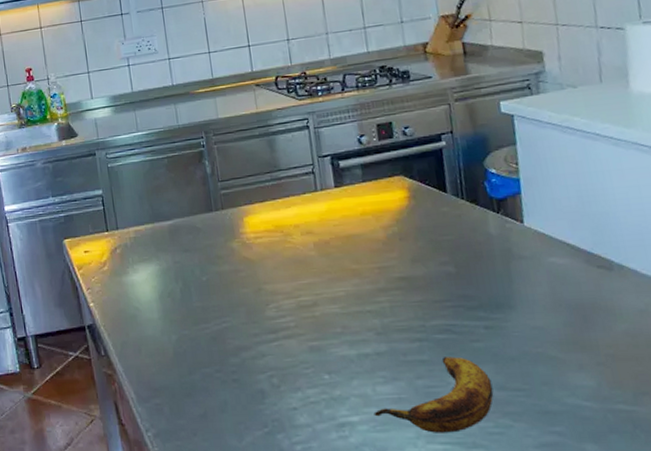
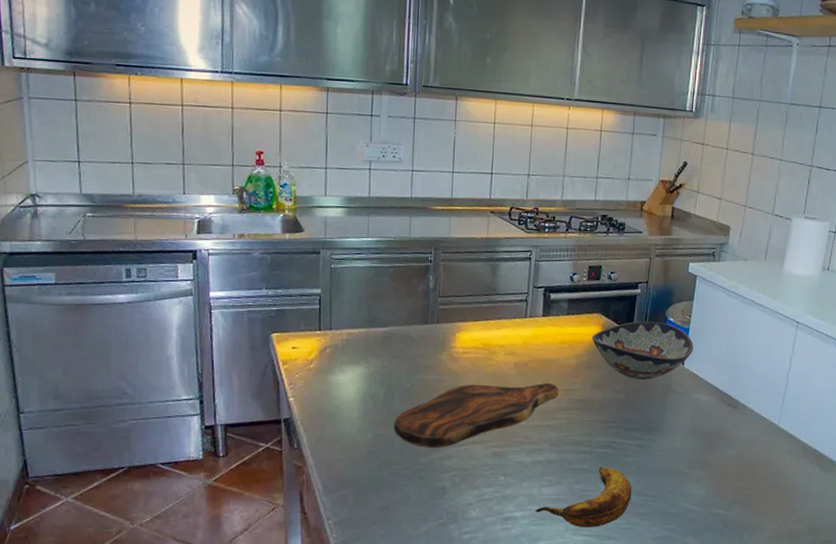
cutting board: none [196,261,373,347] -> present [393,382,560,448]
decorative bowl: none [397,175,532,247] -> present [591,321,694,379]

